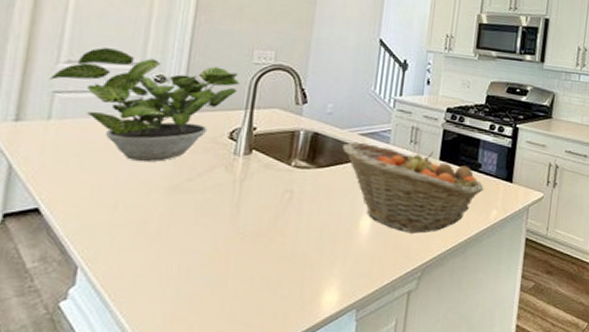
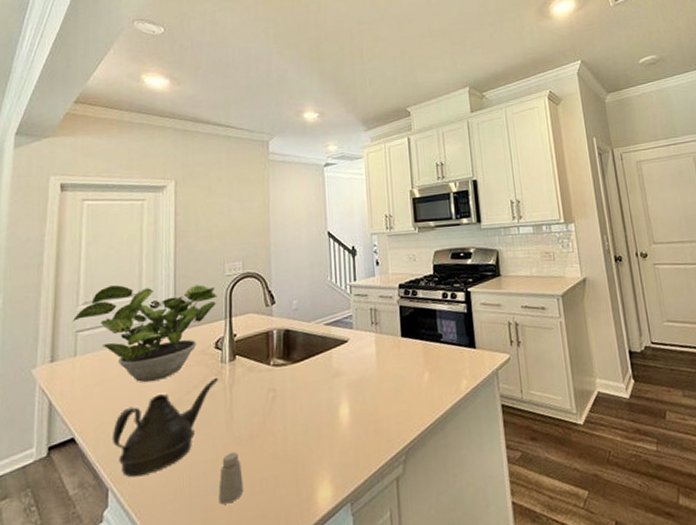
teapot: none [87,170,228,258] -> present [112,378,218,477]
saltshaker: none [210,246,243,296] -> present [218,451,244,504]
fruit basket: present [343,141,484,233] -> none [312,329,449,416]

